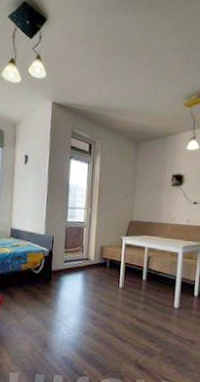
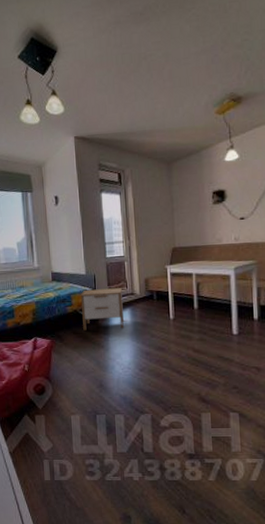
nightstand: none [35,249,78,292] -> present [80,288,125,331]

